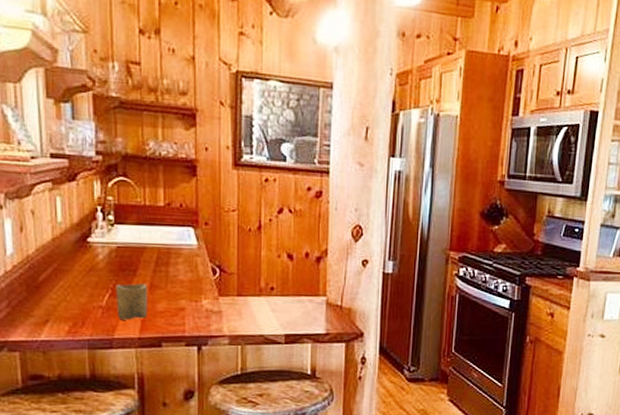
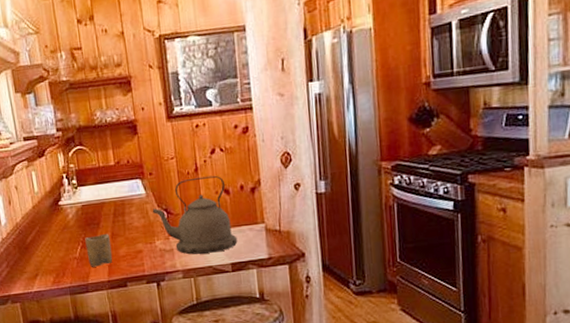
kettle: none [202,236,295,321] -> present [152,175,238,255]

